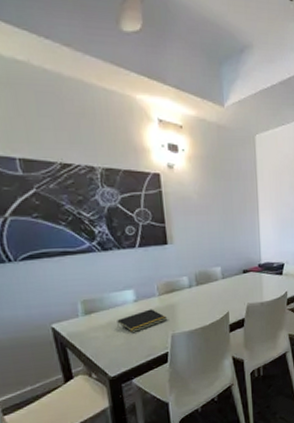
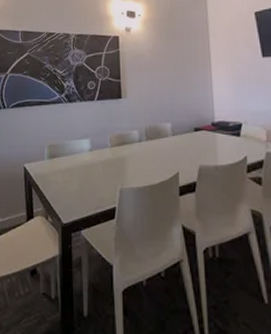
notepad: present [117,309,167,332] -> none [73,160,117,181]

